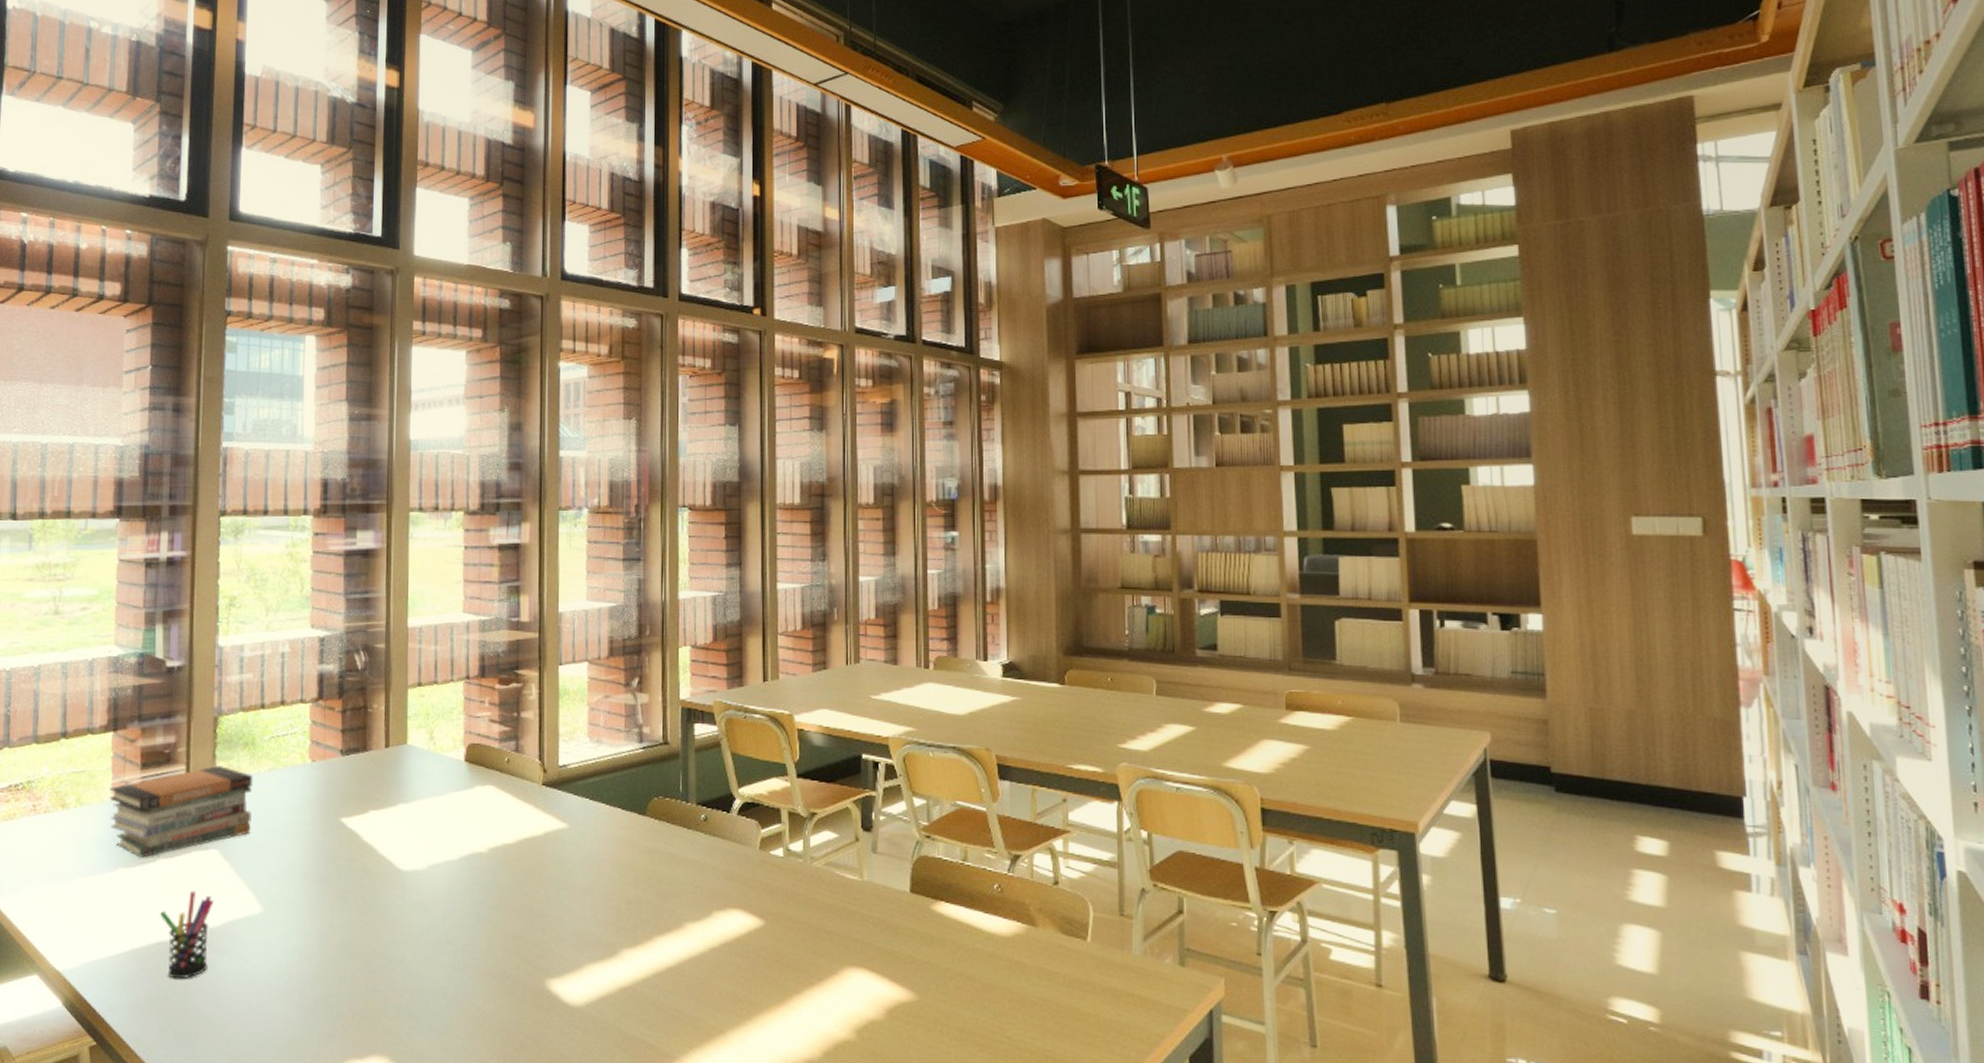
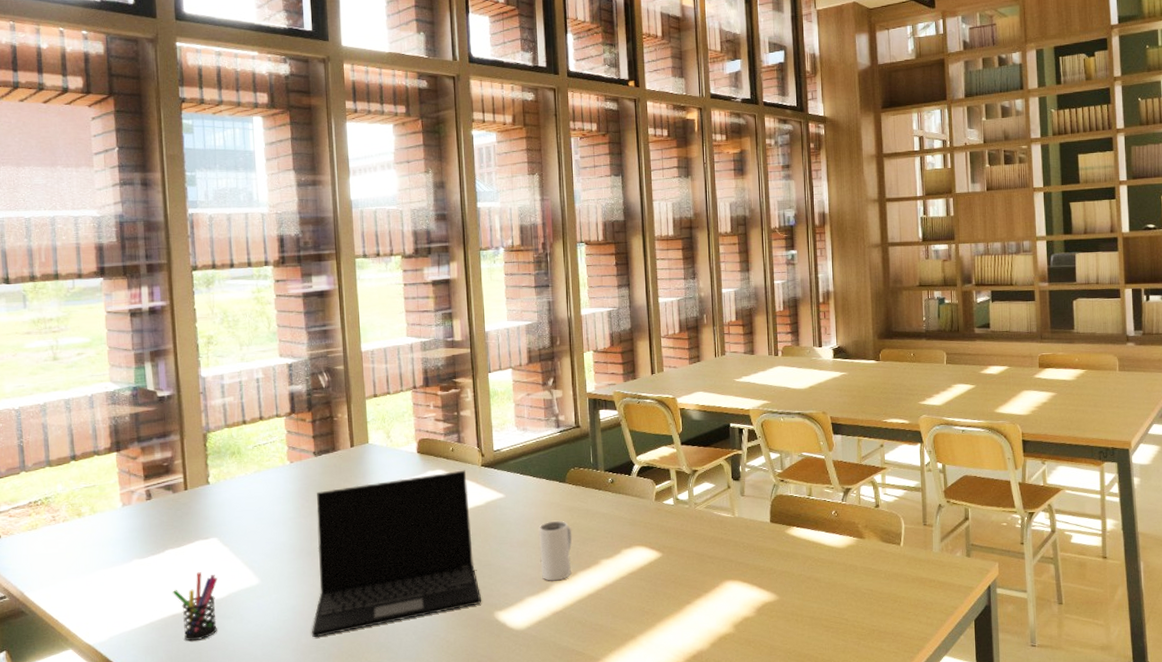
book stack: present [109,766,253,858] -> none [118,472,244,550]
laptop: none [318,788,531,991] -> present [311,470,482,638]
mug: none [608,864,651,945] -> present [539,520,573,581]

